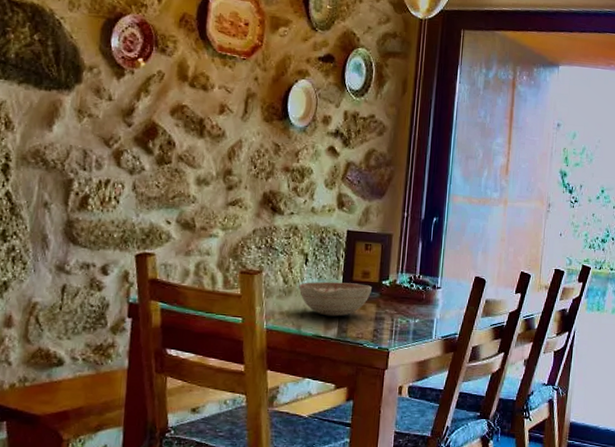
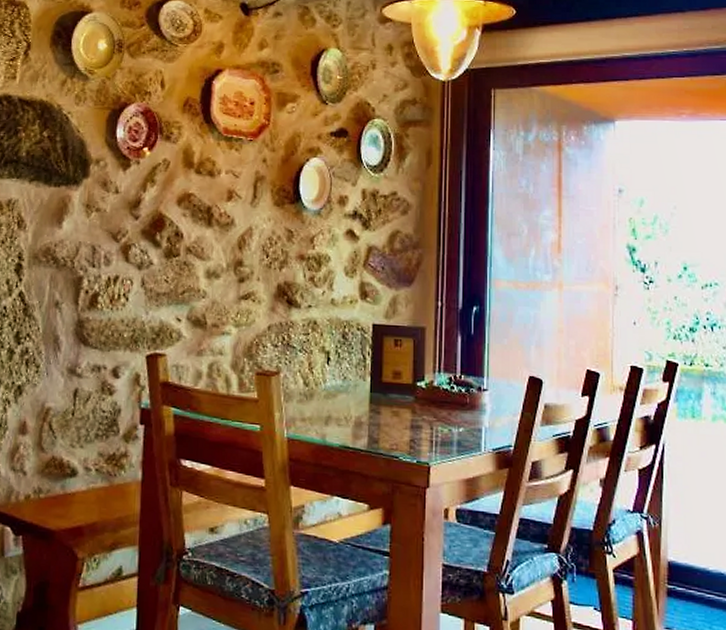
decorative bowl: present [299,281,372,317] -> none [321,383,405,424]

